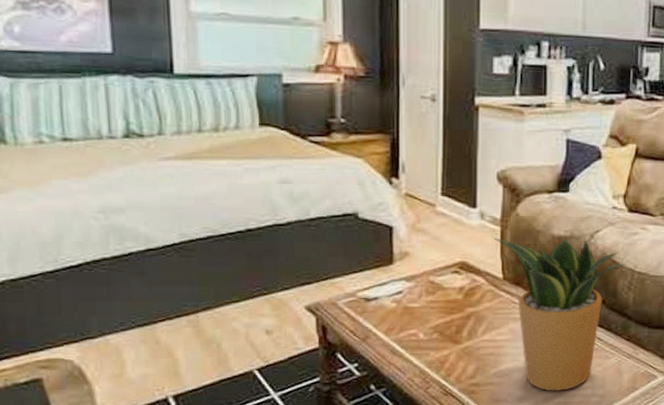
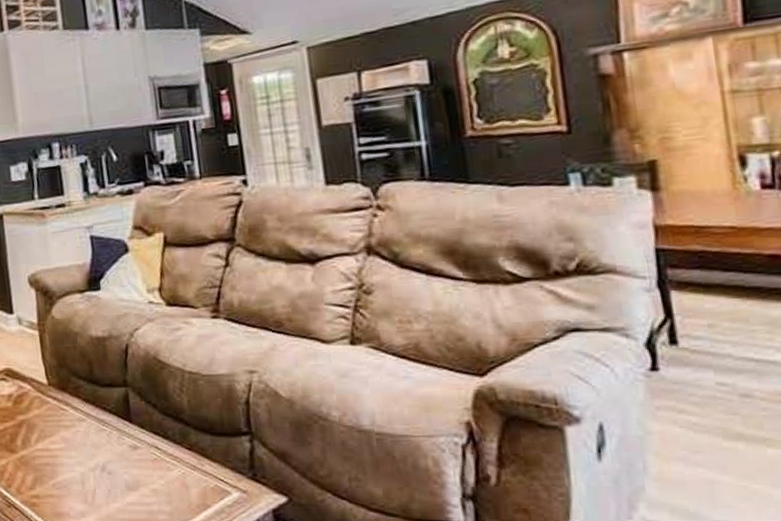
potted plant: present [493,237,625,391] -> none [33,336,173,506]

